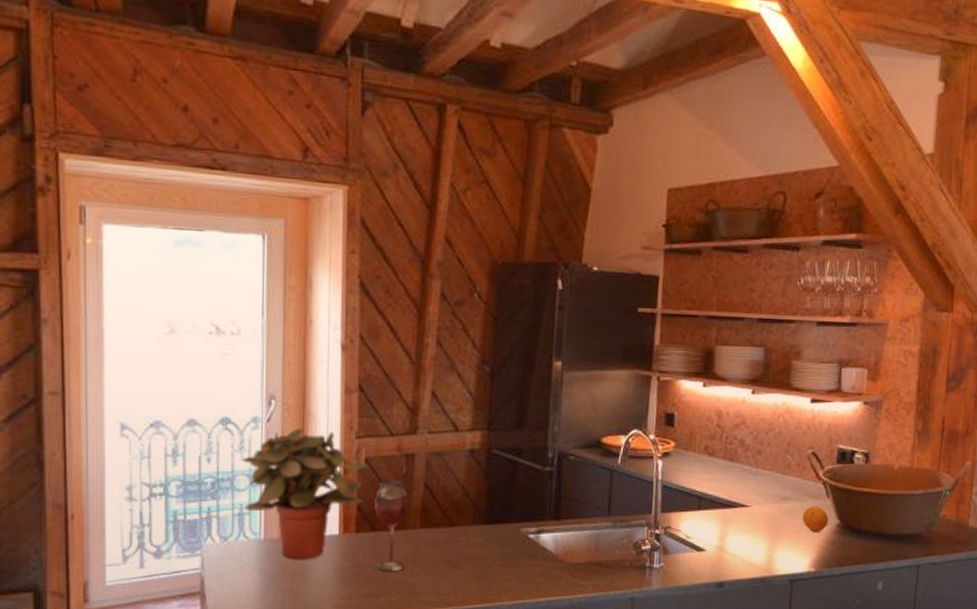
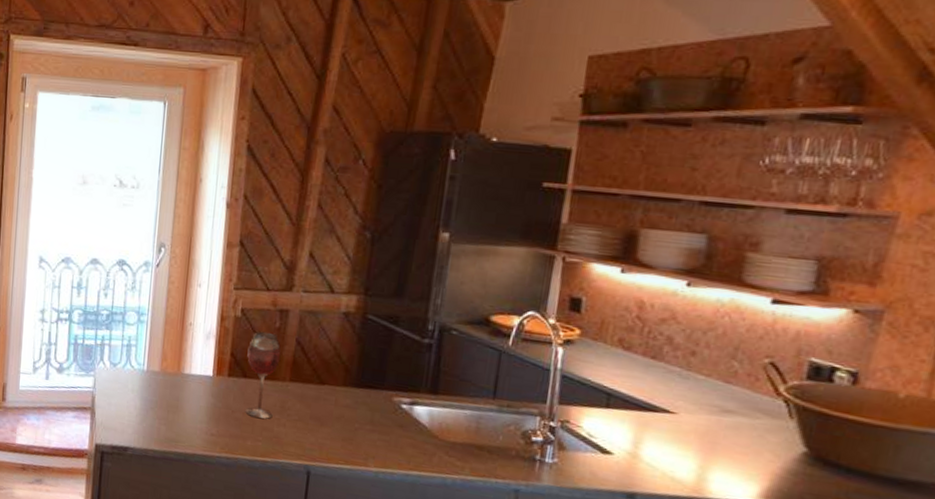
potted plant: present [241,428,369,560] -> none [132,274,244,394]
fruit: present [802,506,829,532] -> none [750,425,791,458]
mug: present [840,367,869,394] -> none [818,265,864,300]

